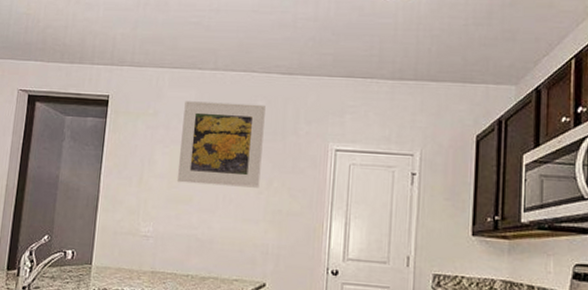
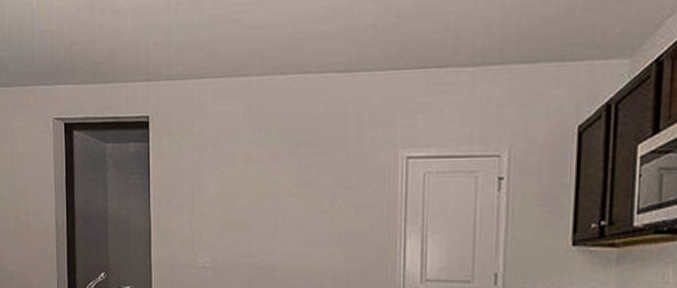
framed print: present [176,101,266,188] -> none [231,111,323,208]

